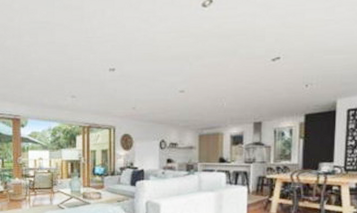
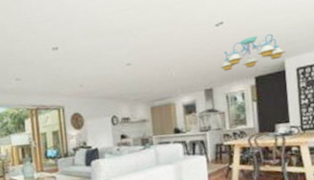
chandelier: none [272,72,339,106] -> present [220,33,286,71]

